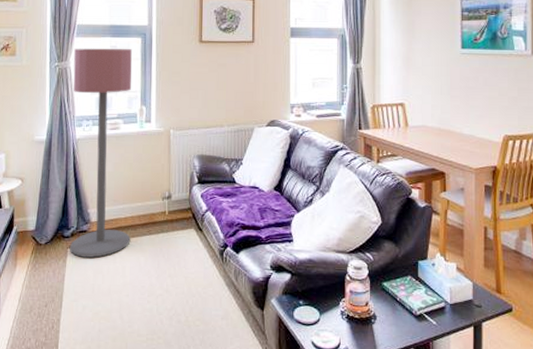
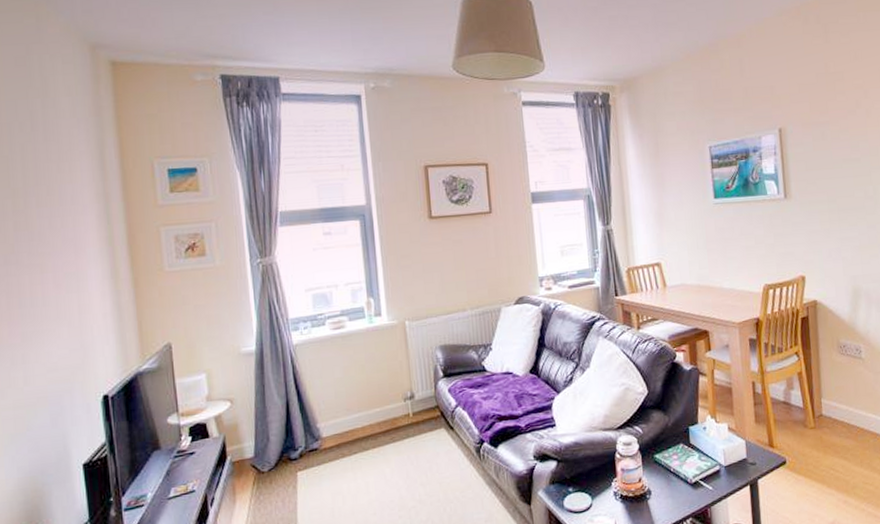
floor lamp: present [69,48,132,258] -> none [279,234,372,480]

